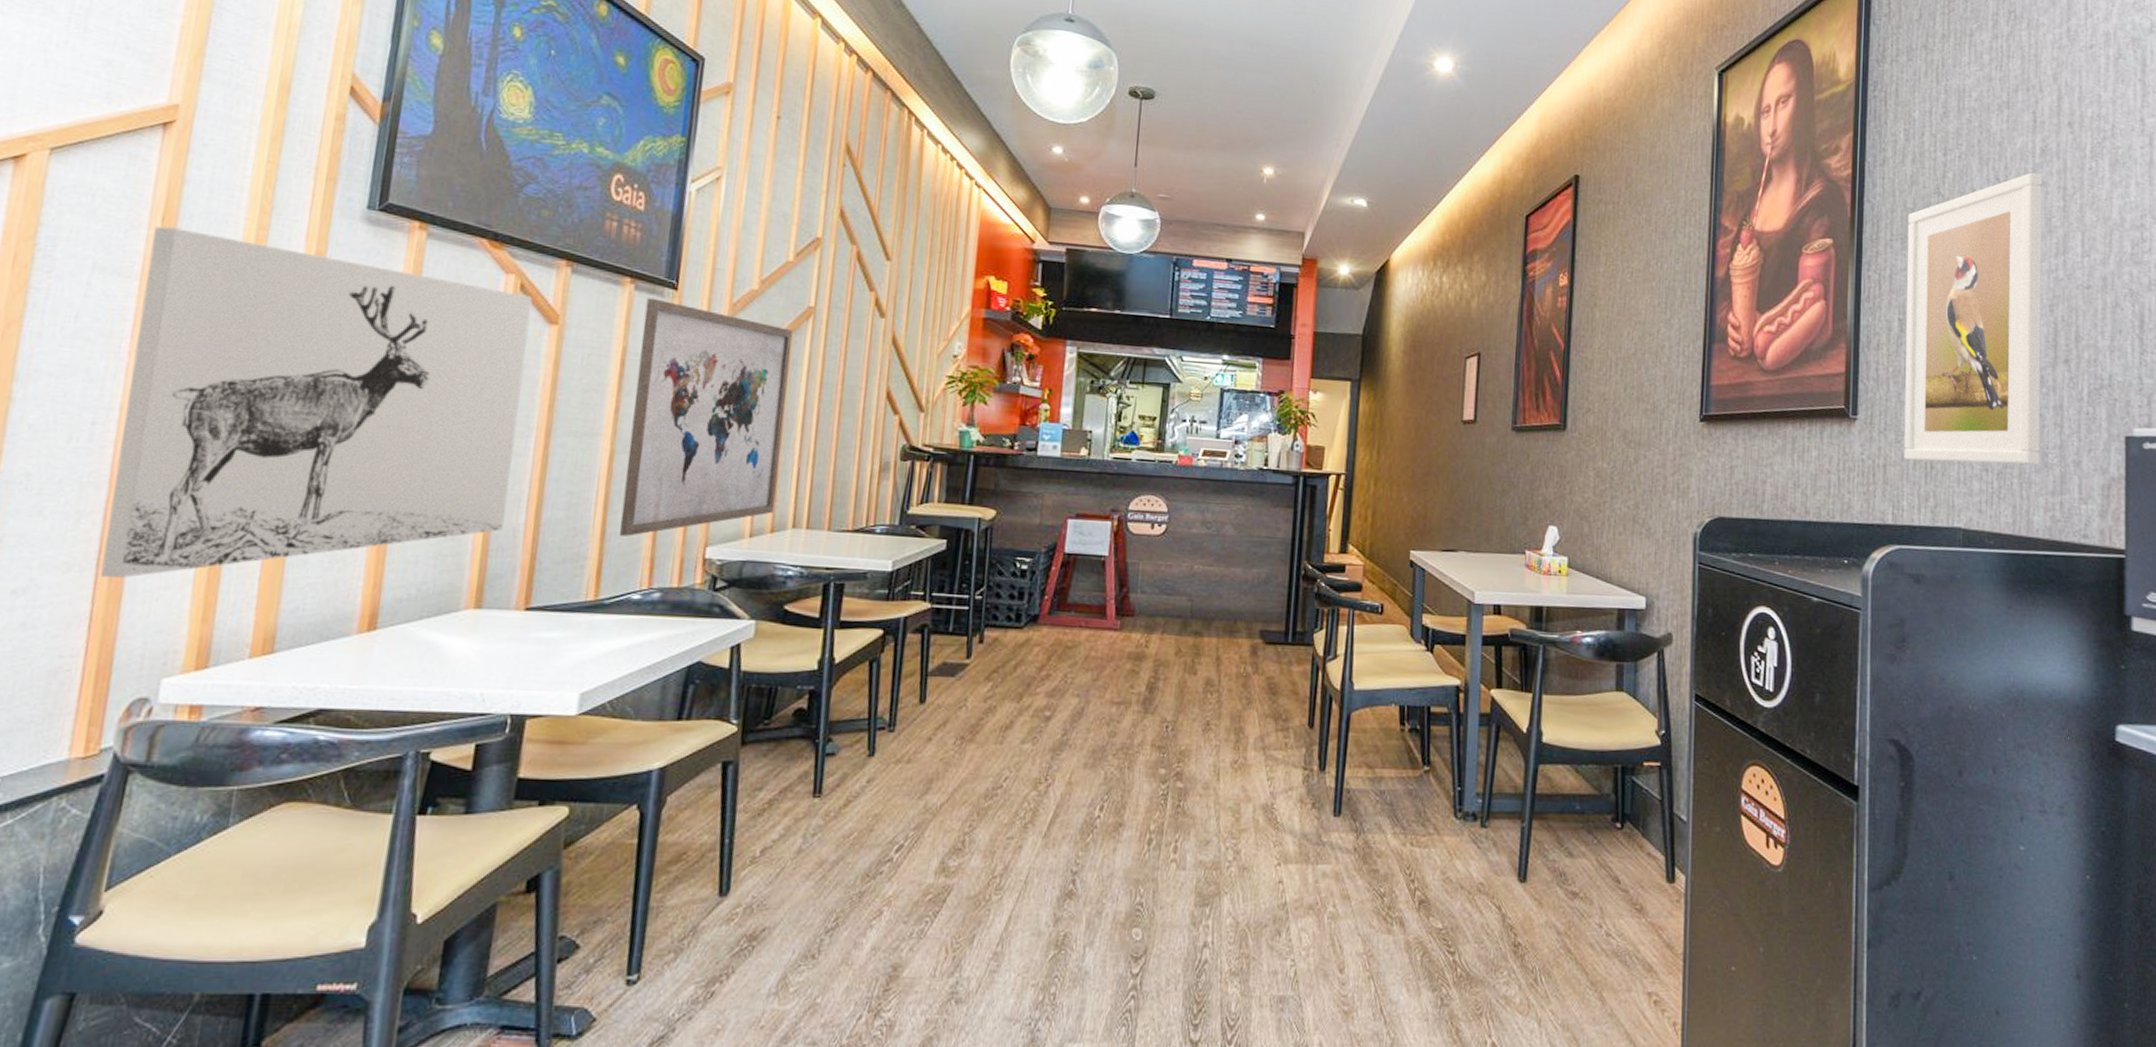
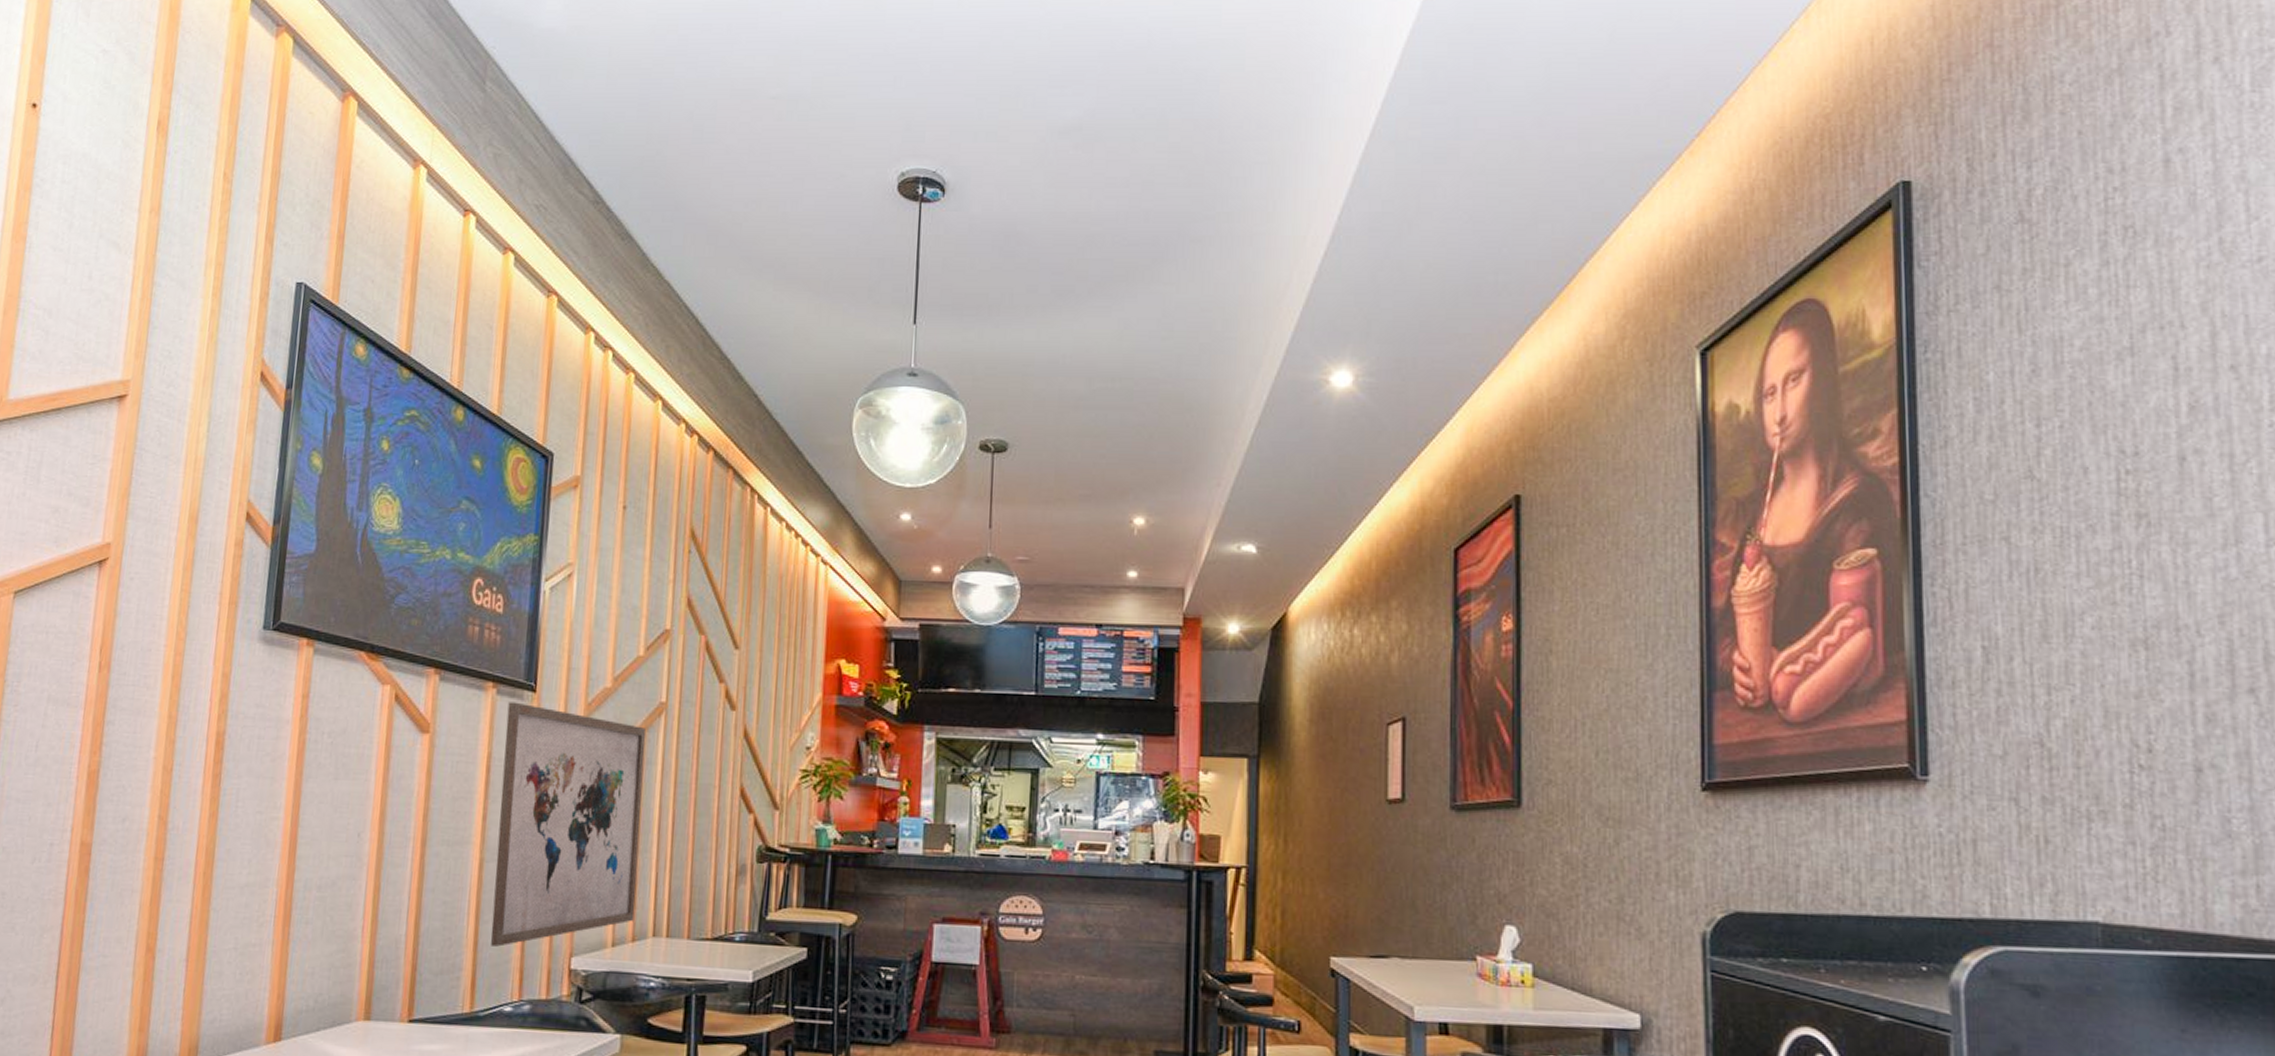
wall art: present [100,226,533,578] -> none [59,658,406,990]
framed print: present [1904,172,2042,465] -> none [1987,438,2220,835]

